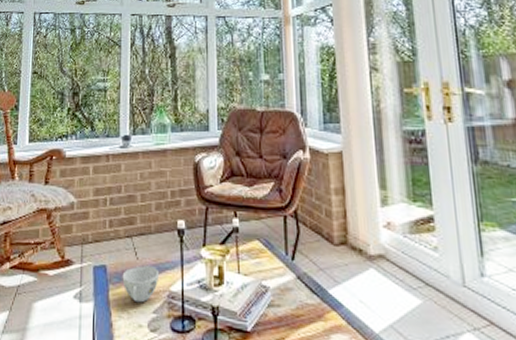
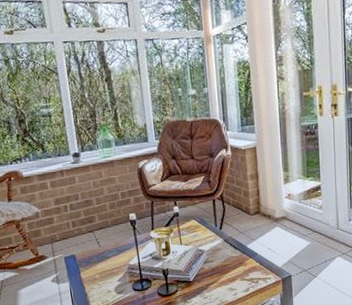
teacup: present [122,266,160,303] -> none [89,250,120,277]

